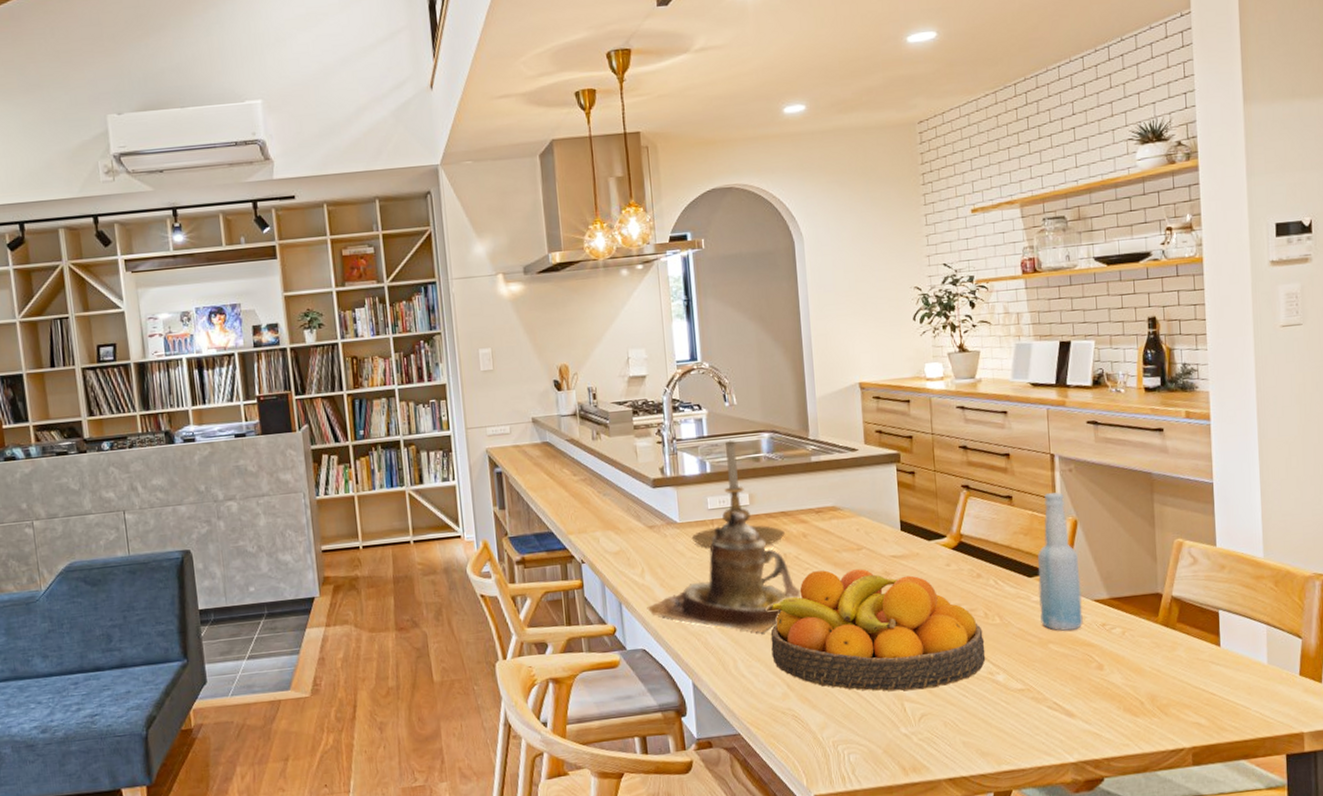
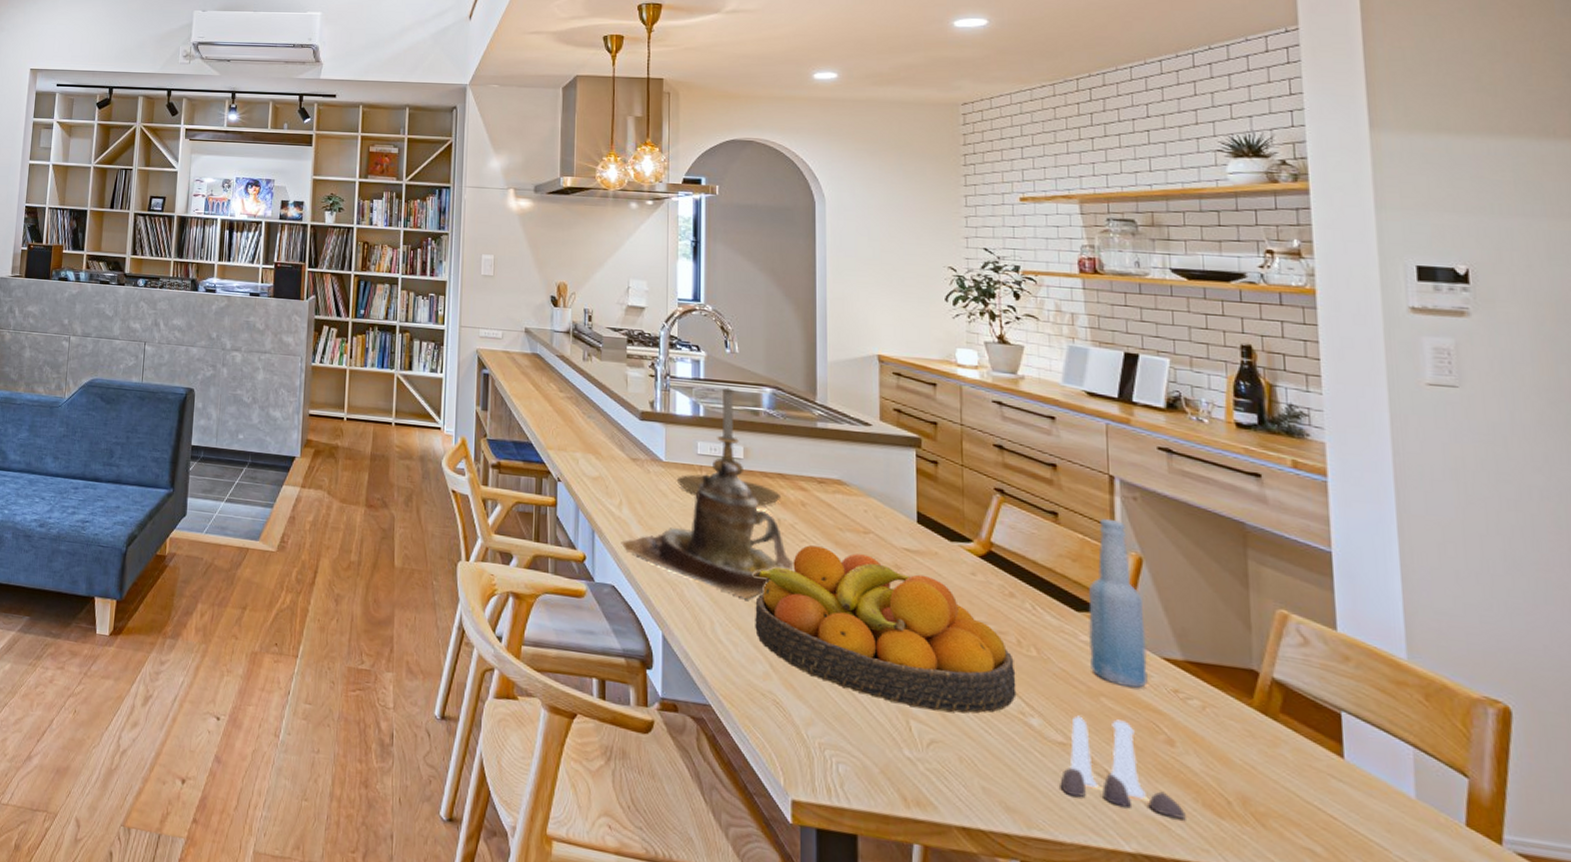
salt and pepper shaker set: none [1021,659,1112,730] -> present [1060,715,1186,819]

